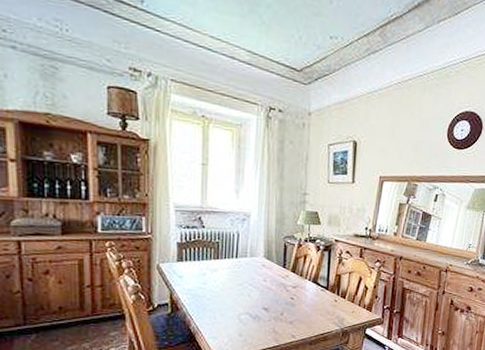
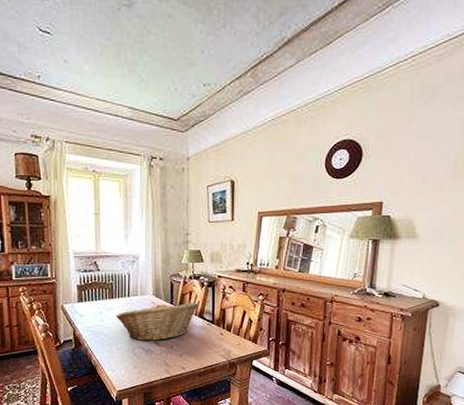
fruit basket: none [221,266,314,306] -> present [116,302,199,340]

